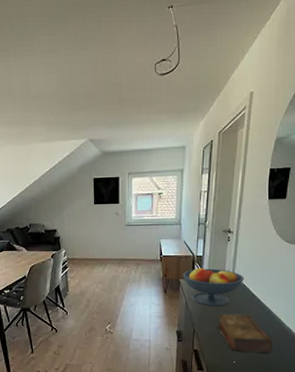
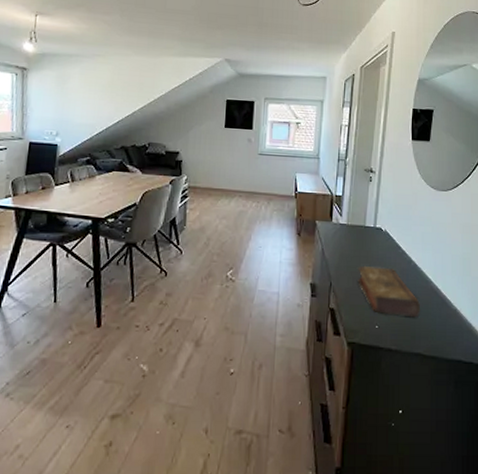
fruit bowl: present [183,267,244,307] -> none [319,209,387,257]

